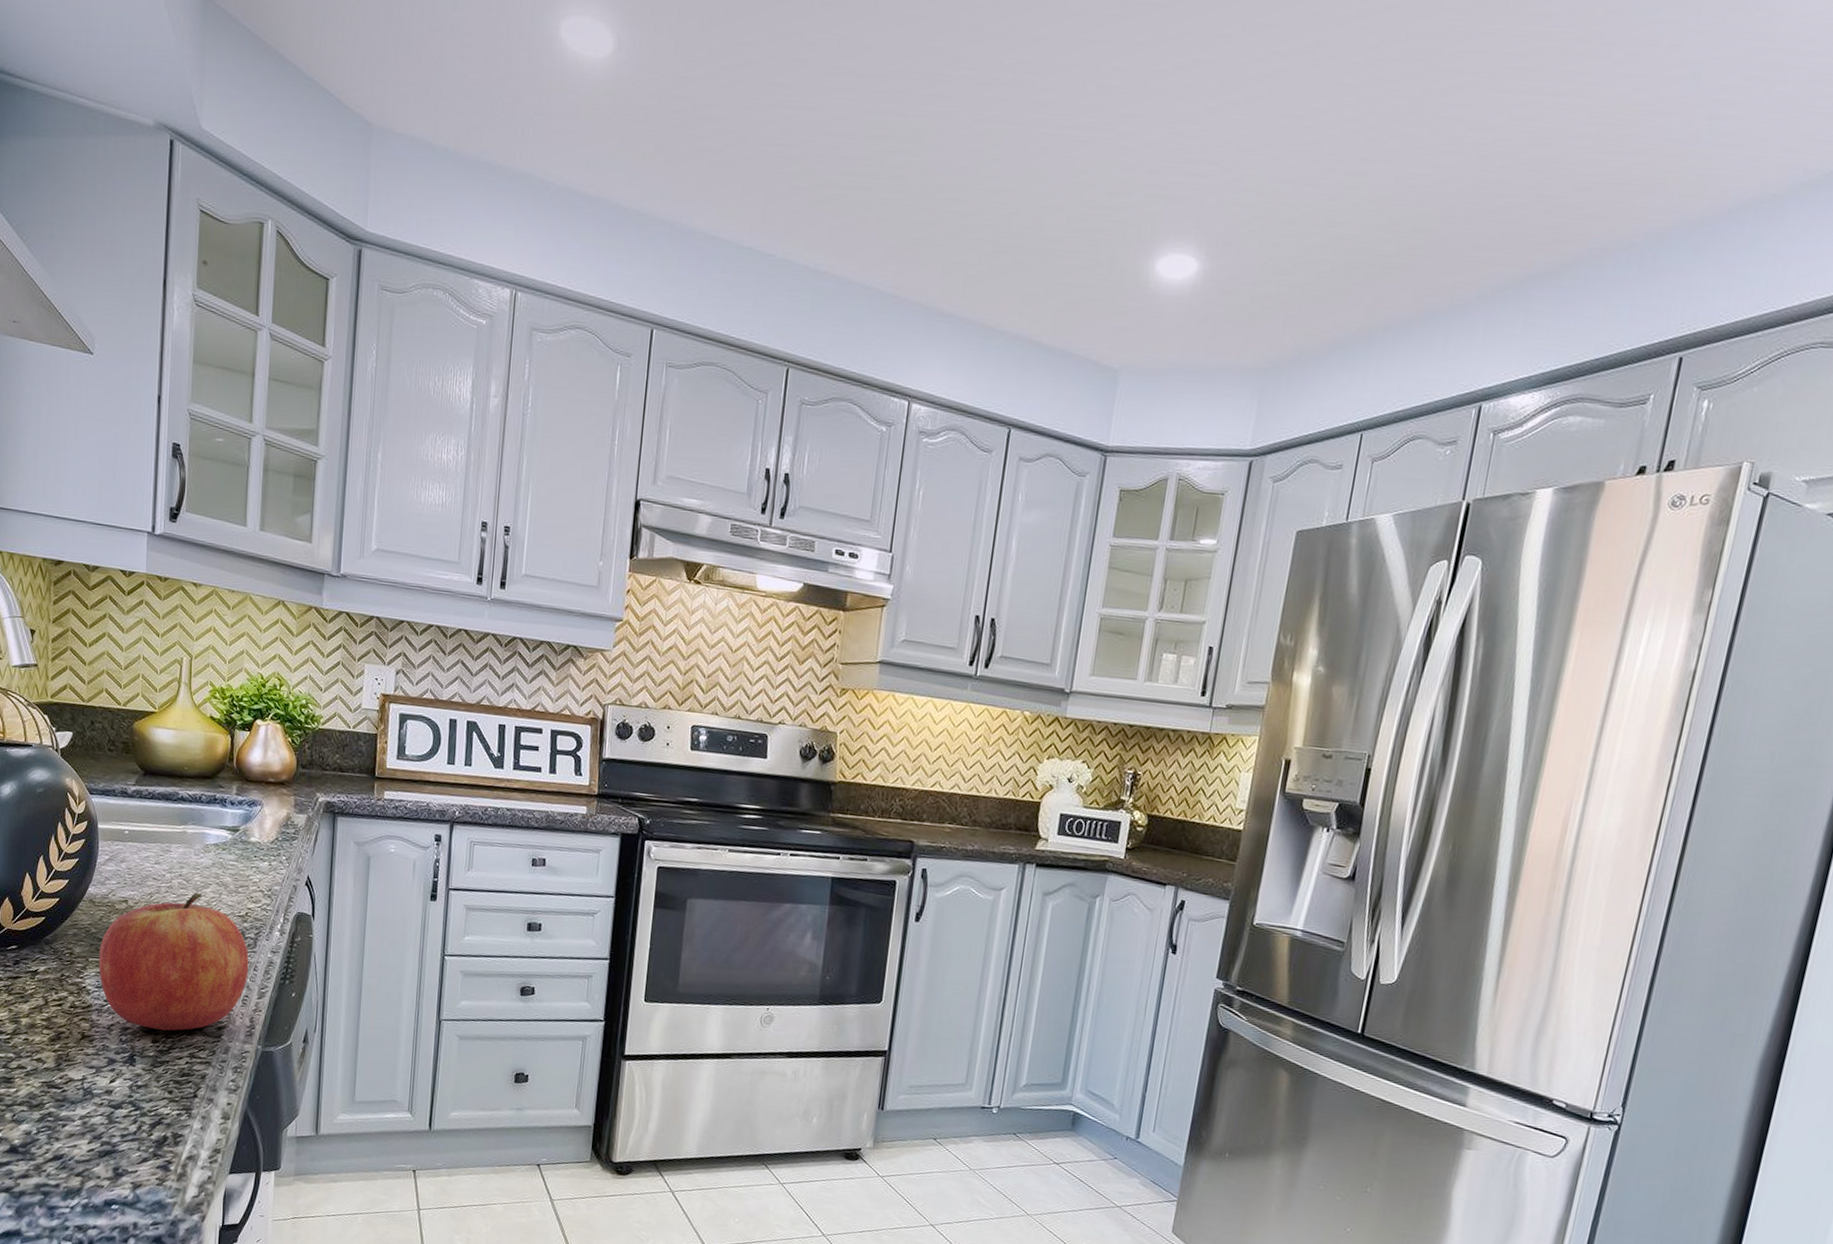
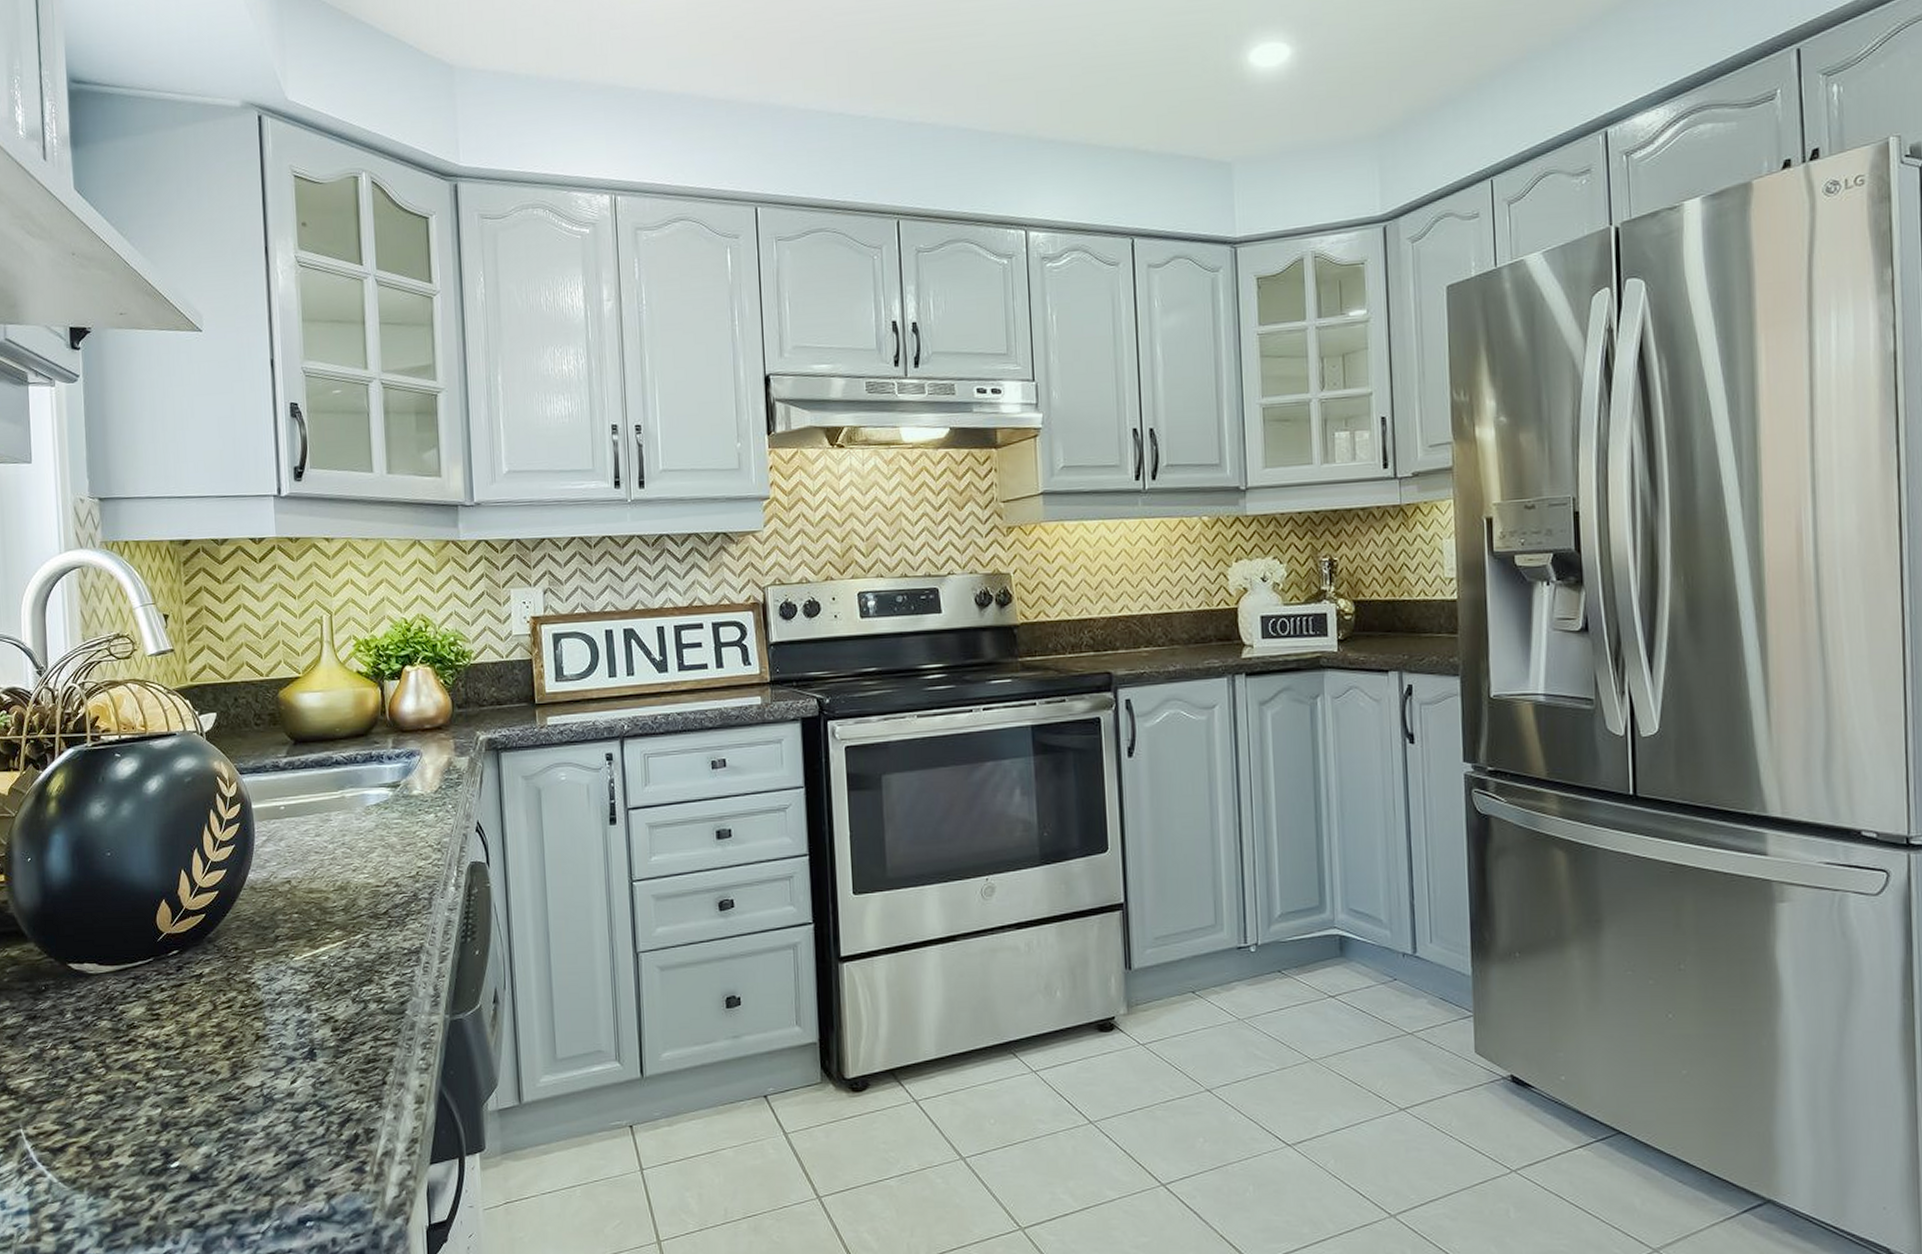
apple: present [98,893,249,1031] -> none [265,860,427,1016]

